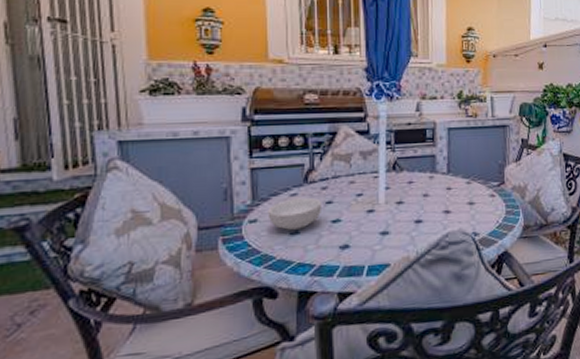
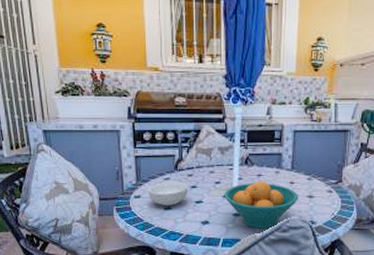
fruit bowl: none [368,189,458,248] -> present [224,181,299,229]

